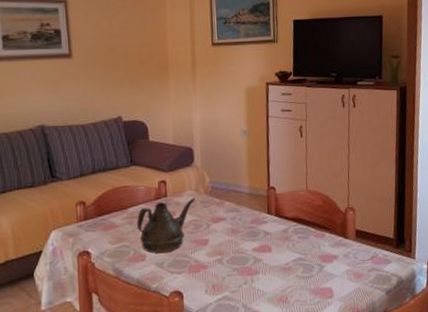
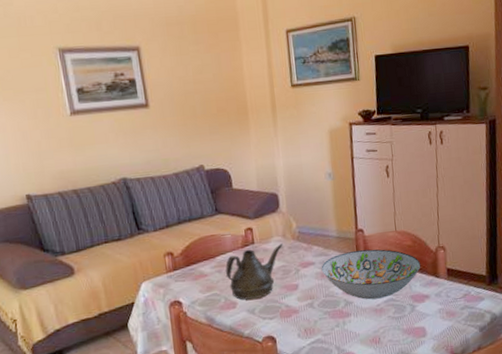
decorative bowl: none [232,207,330,258] -> present [321,249,421,300]

